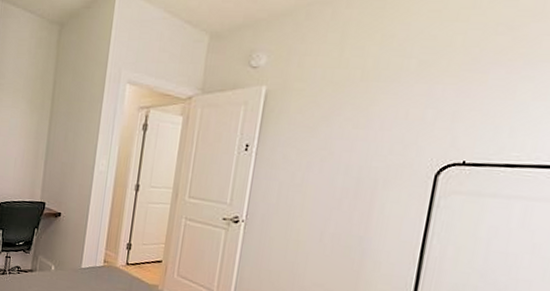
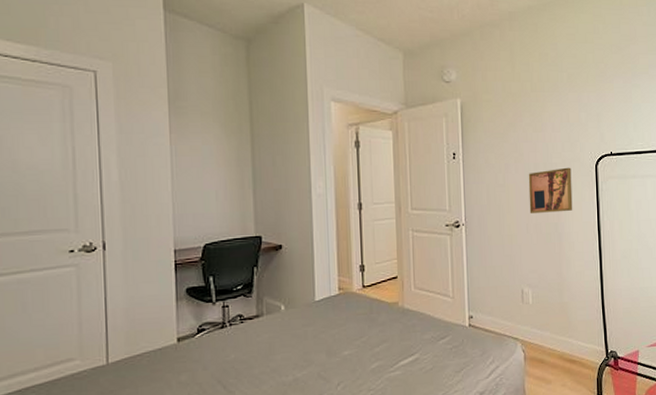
wall art: none [328,173,398,226] -> present [528,167,573,213]

